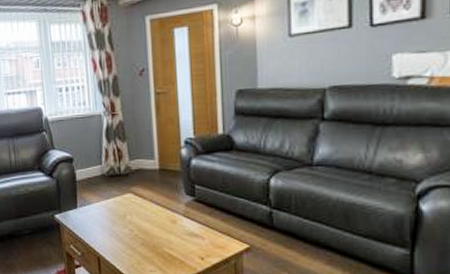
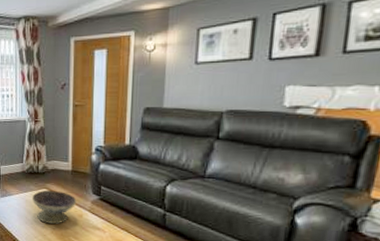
decorative bowl: none [115,194,168,234] -> present [31,190,77,224]

